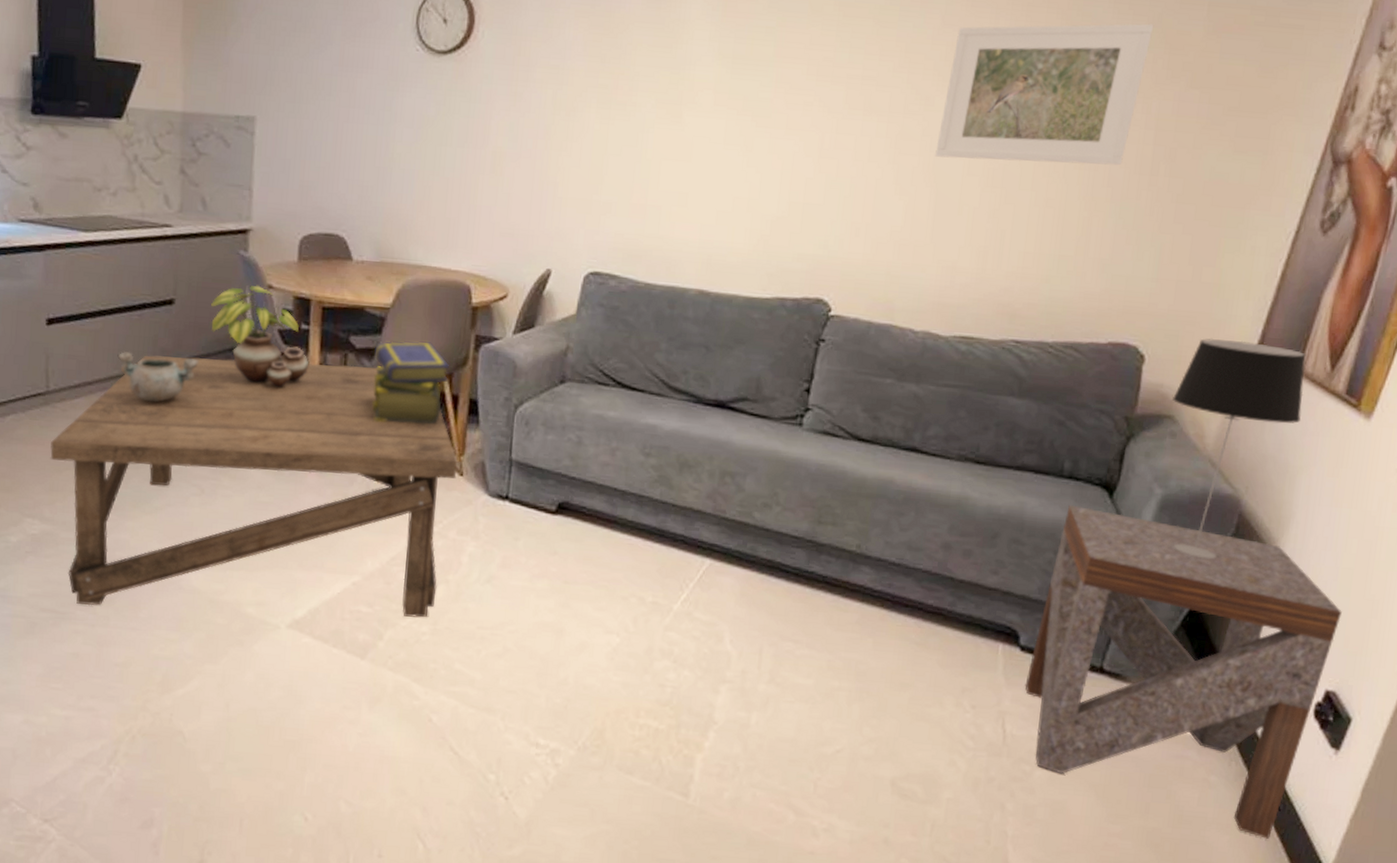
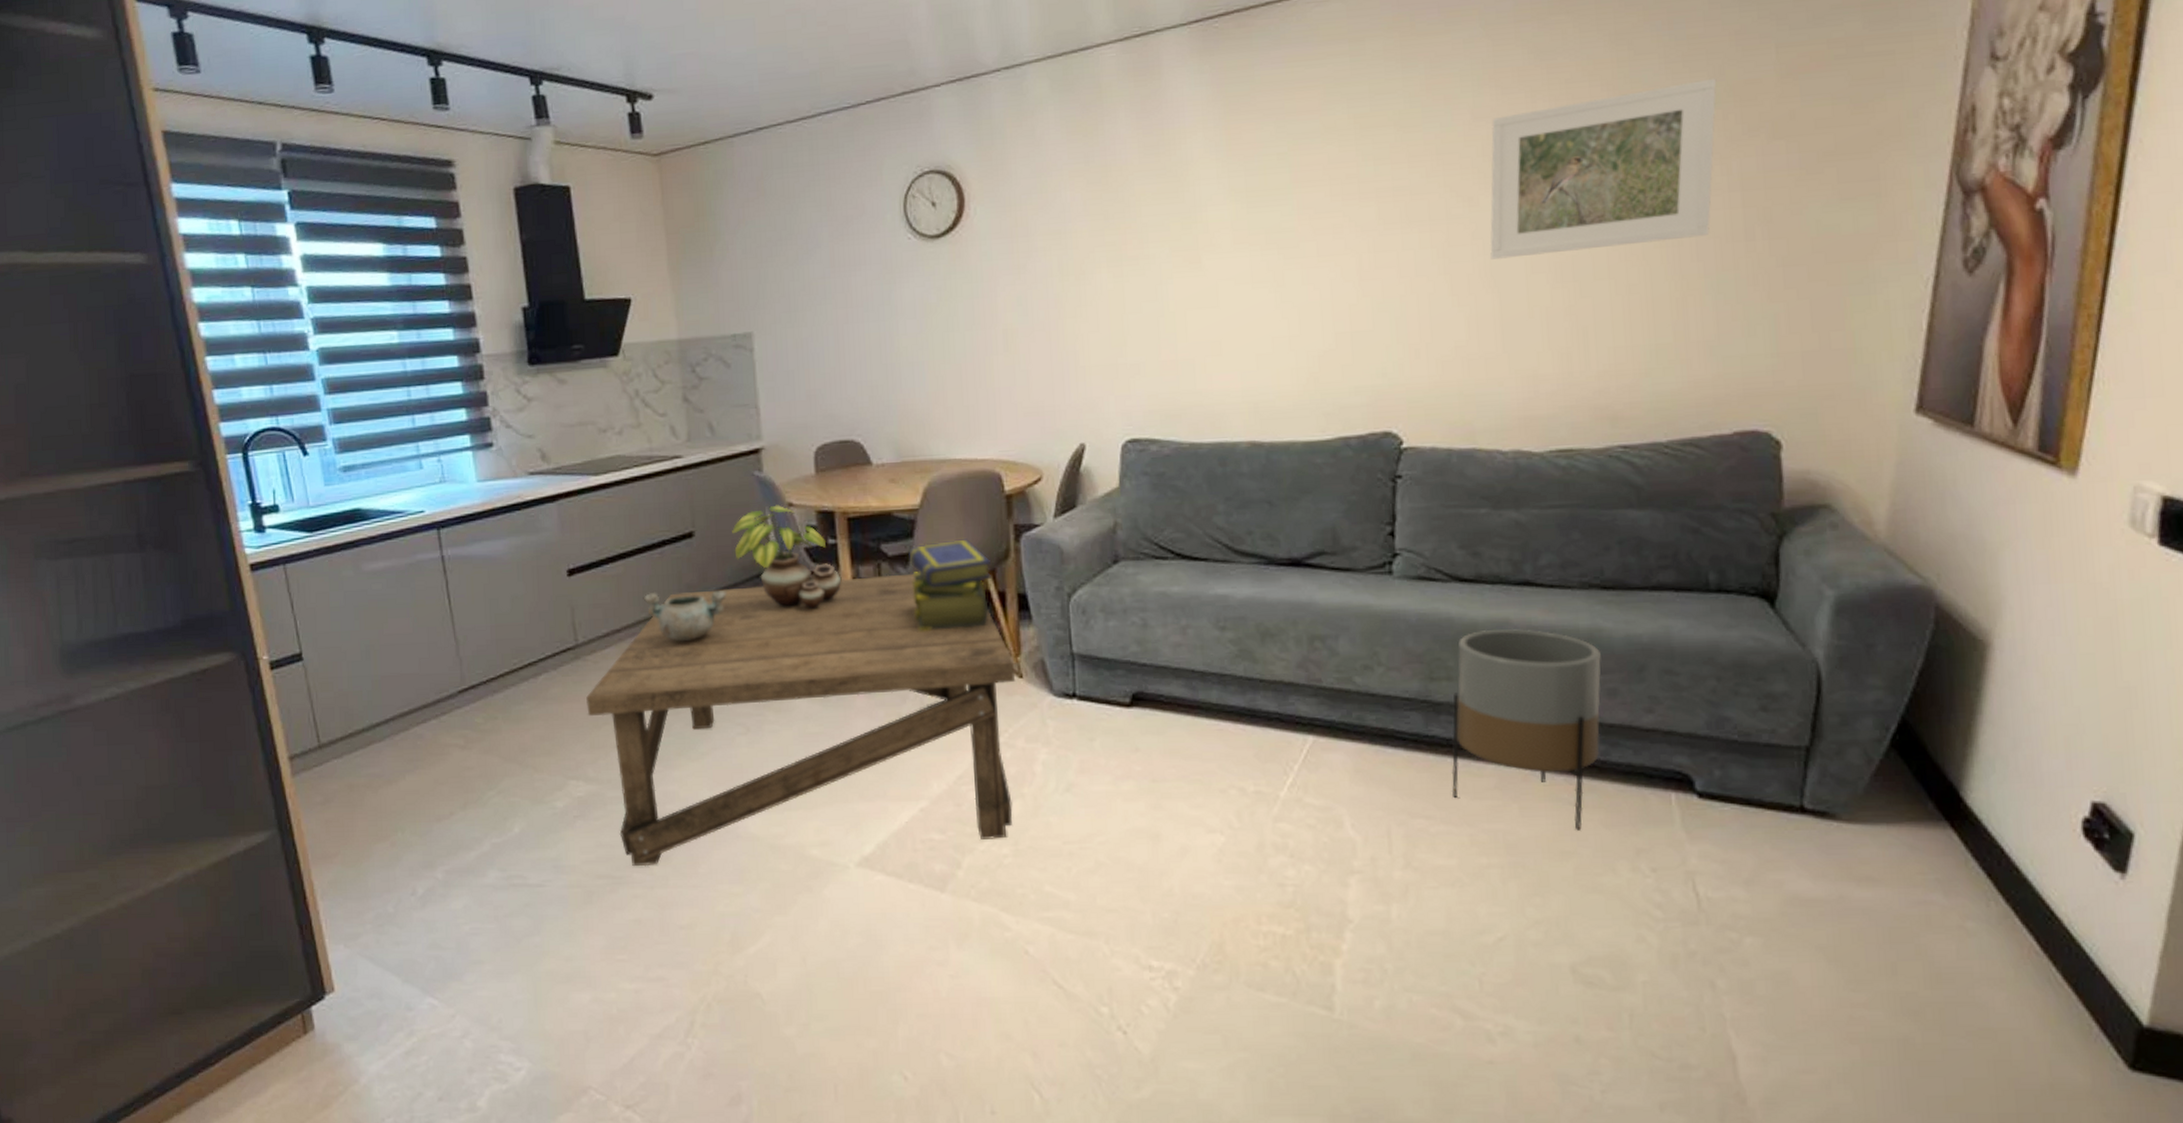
planter: none [819,485,964,667] -> present [1451,628,1601,830]
side table: present [1025,504,1342,840] -> none [1711,621,2092,993]
table lamp: present [1172,338,1306,560] -> none [1825,408,1988,664]

